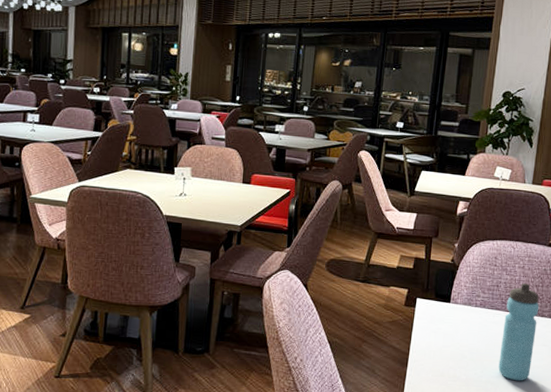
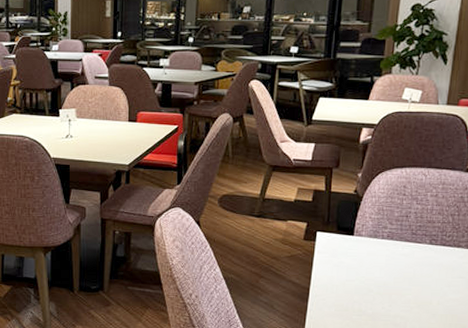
water bottle: present [498,283,539,381] -> none [408,213,455,315]

